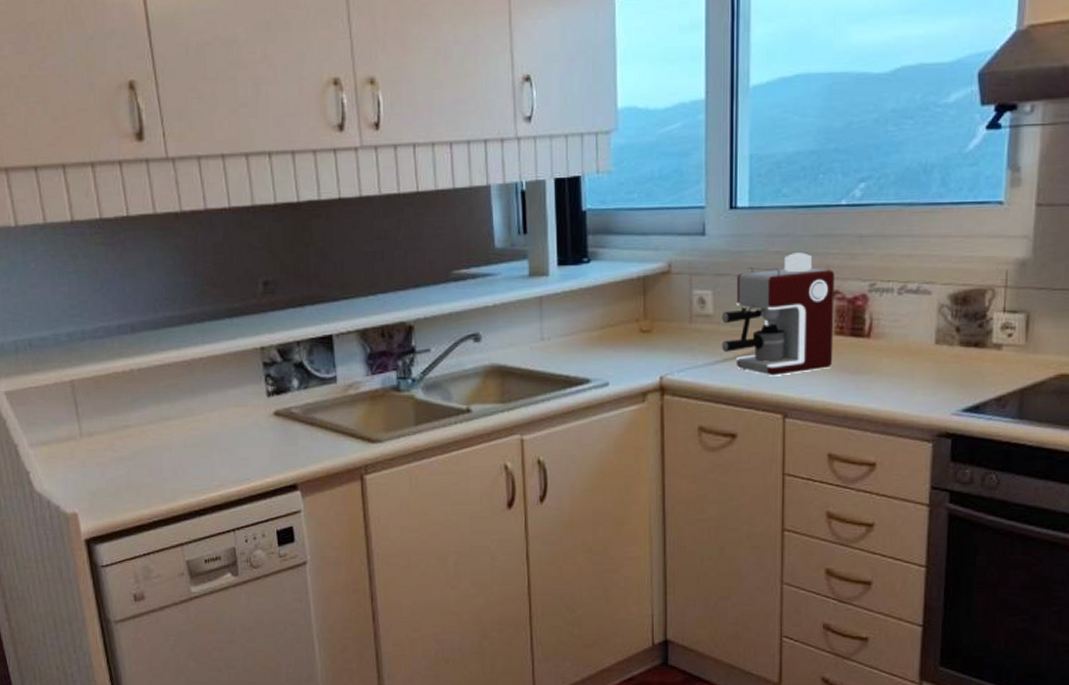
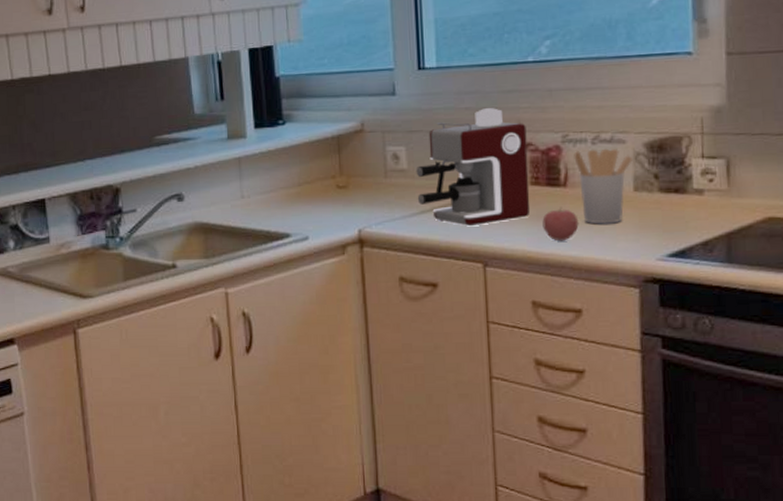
apple: none [844,358,879,394] -> present [542,206,579,241]
utensil holder: none [879,299,936,377] -> present [574,148,633,225]

